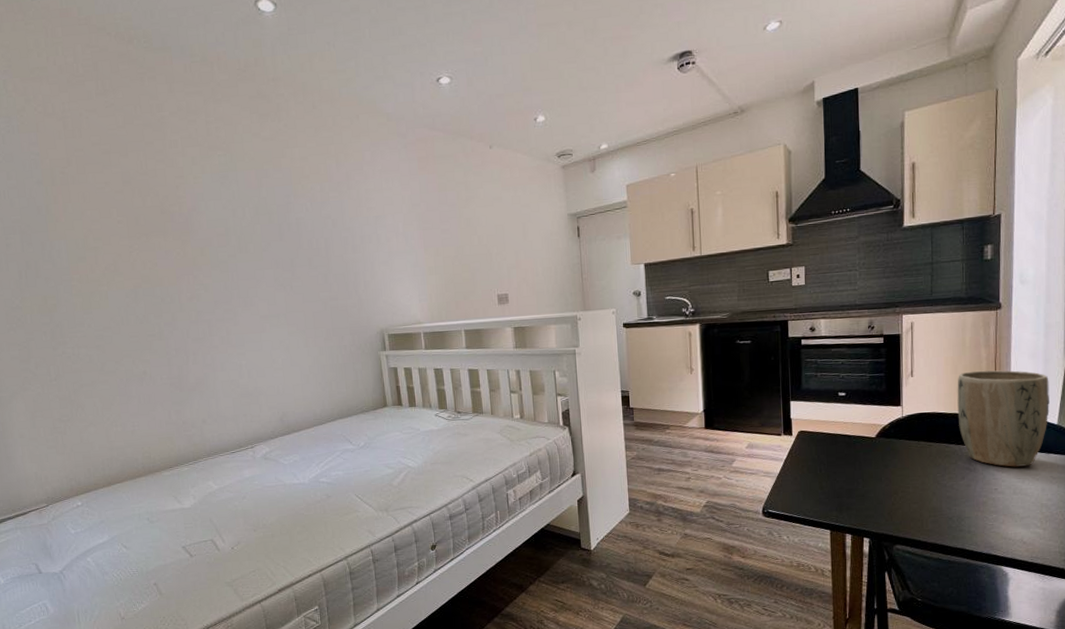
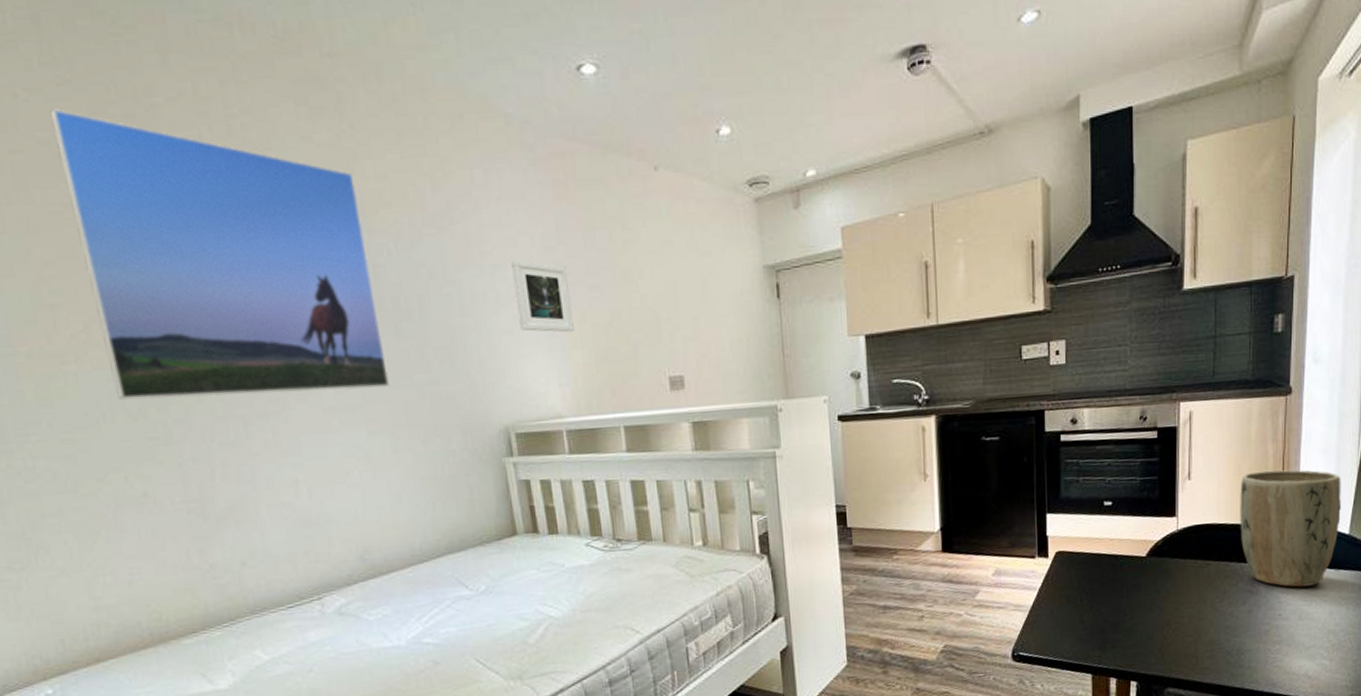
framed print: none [100,122,304,310] -> present [49,109,389,401]
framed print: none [388,213,431,263] -> present [511,260,574,333]

